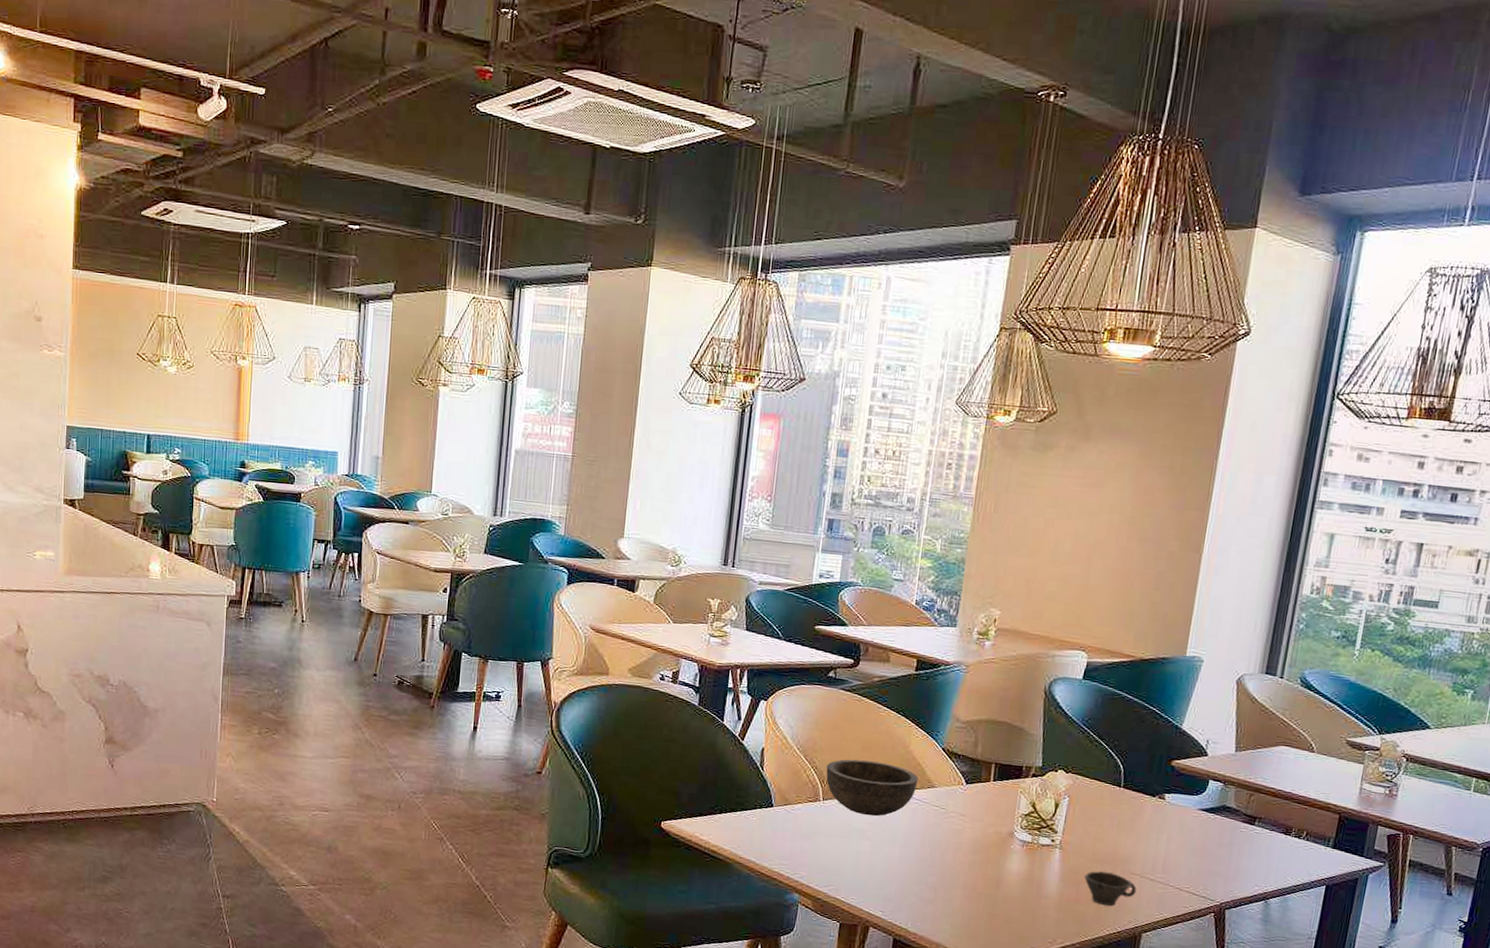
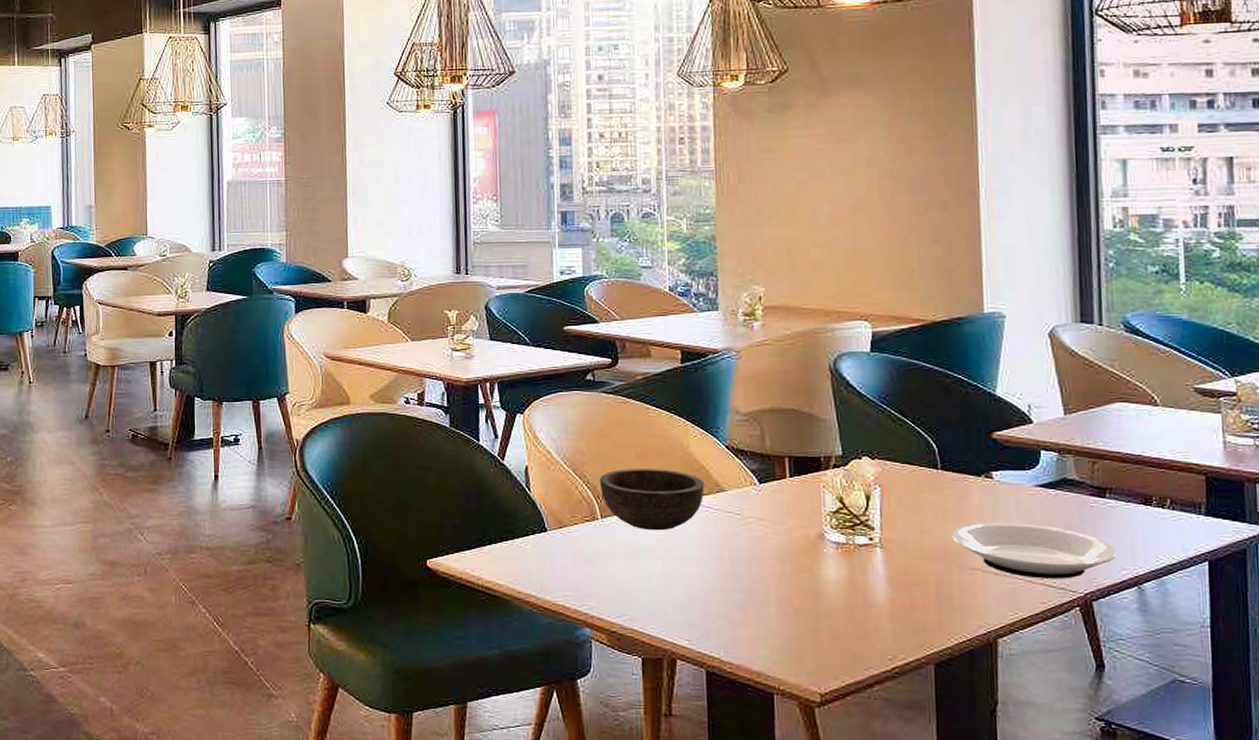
cup: present [1084,871,1137,907] -> none [916,570,981,610]
plate: none [1121,836,1254,889] -> present [952,522,1117,579]

